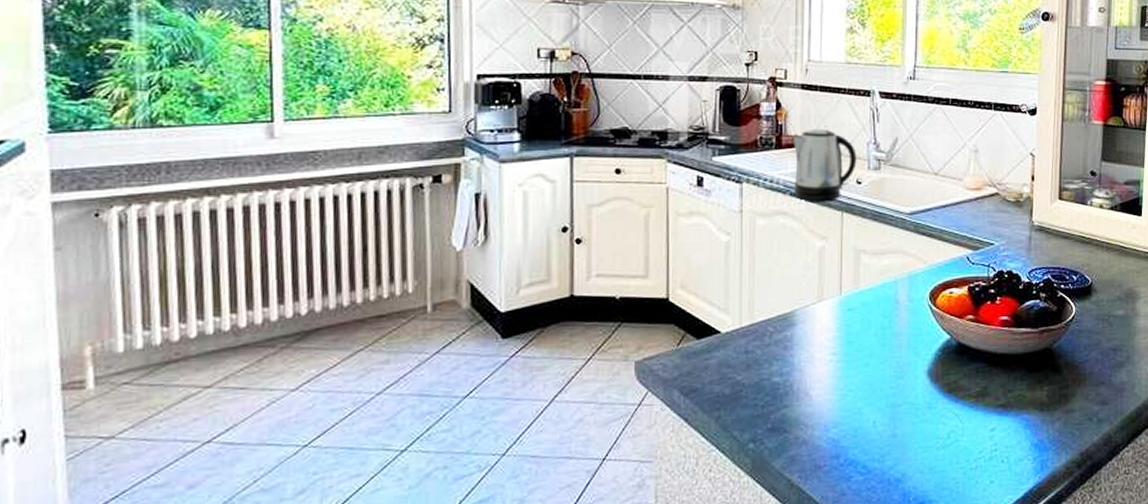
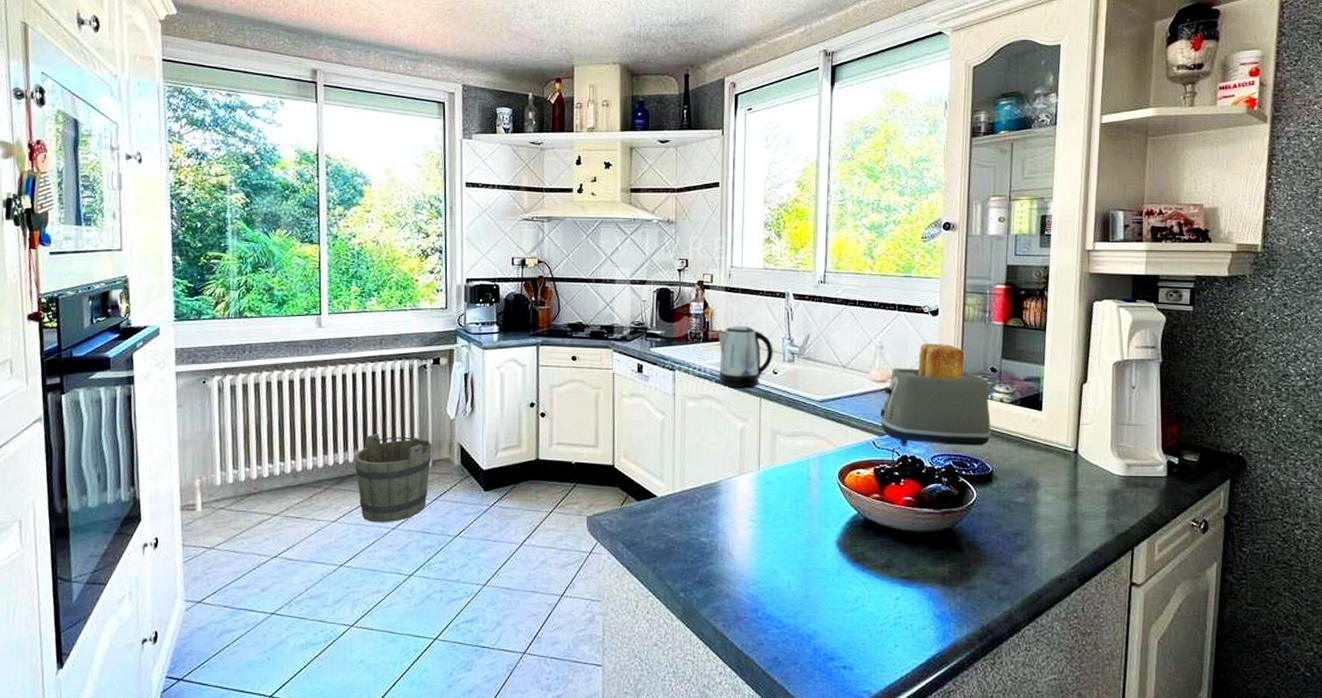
bucket: none [323,274,432,388] -> present [354,434,432,523]
toaster: none [974,145,1092,261] -> present [880,343,992,446]

